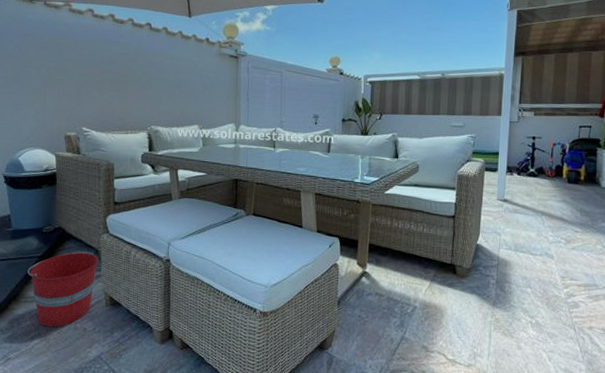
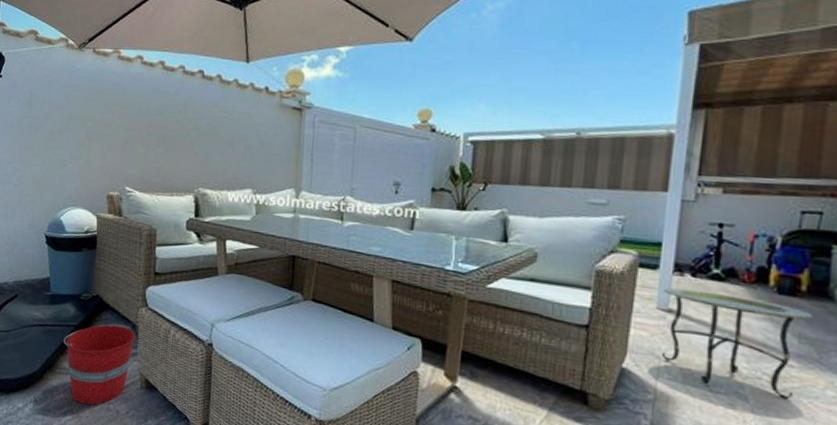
side table: none [500,184,588,255] -> present [661,287,812,400]

